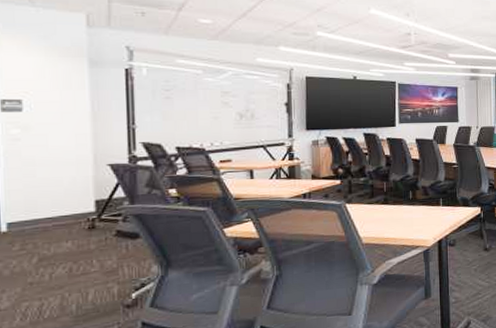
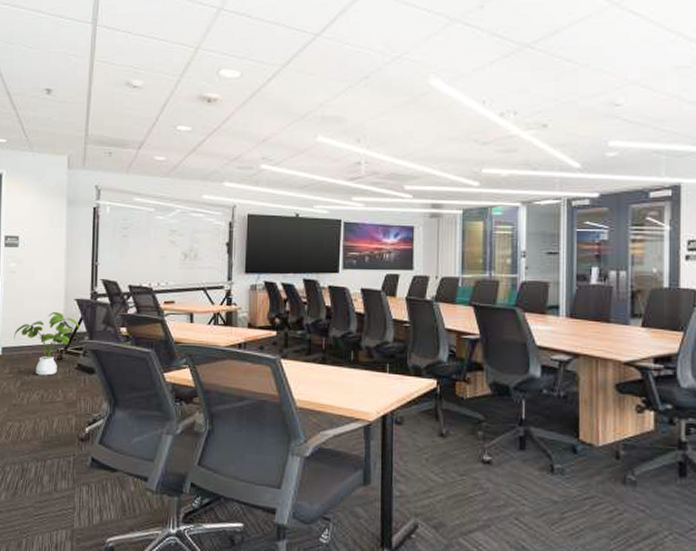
house plant: none [24,178,118,248] -> present [14,311,81,376]

